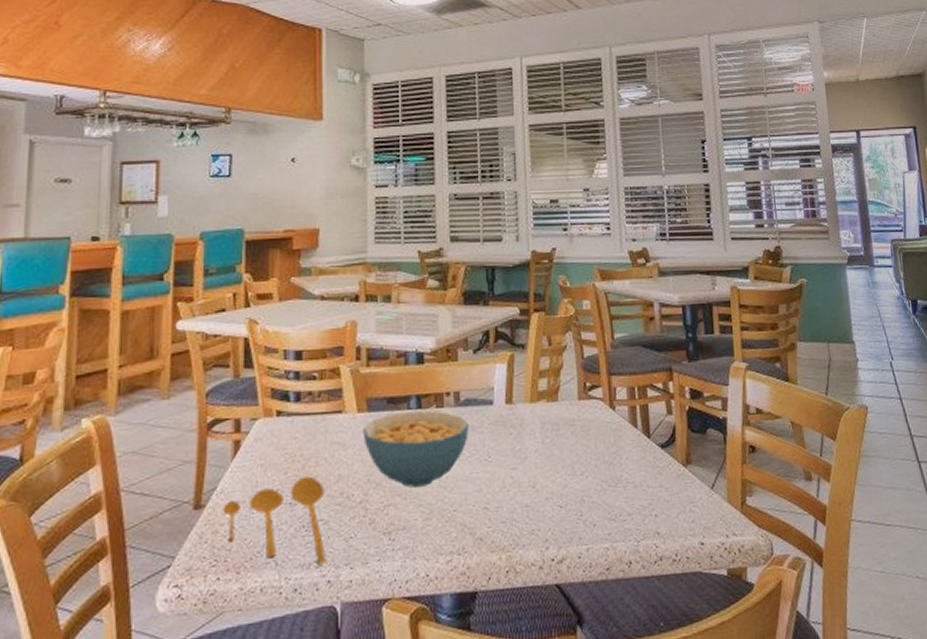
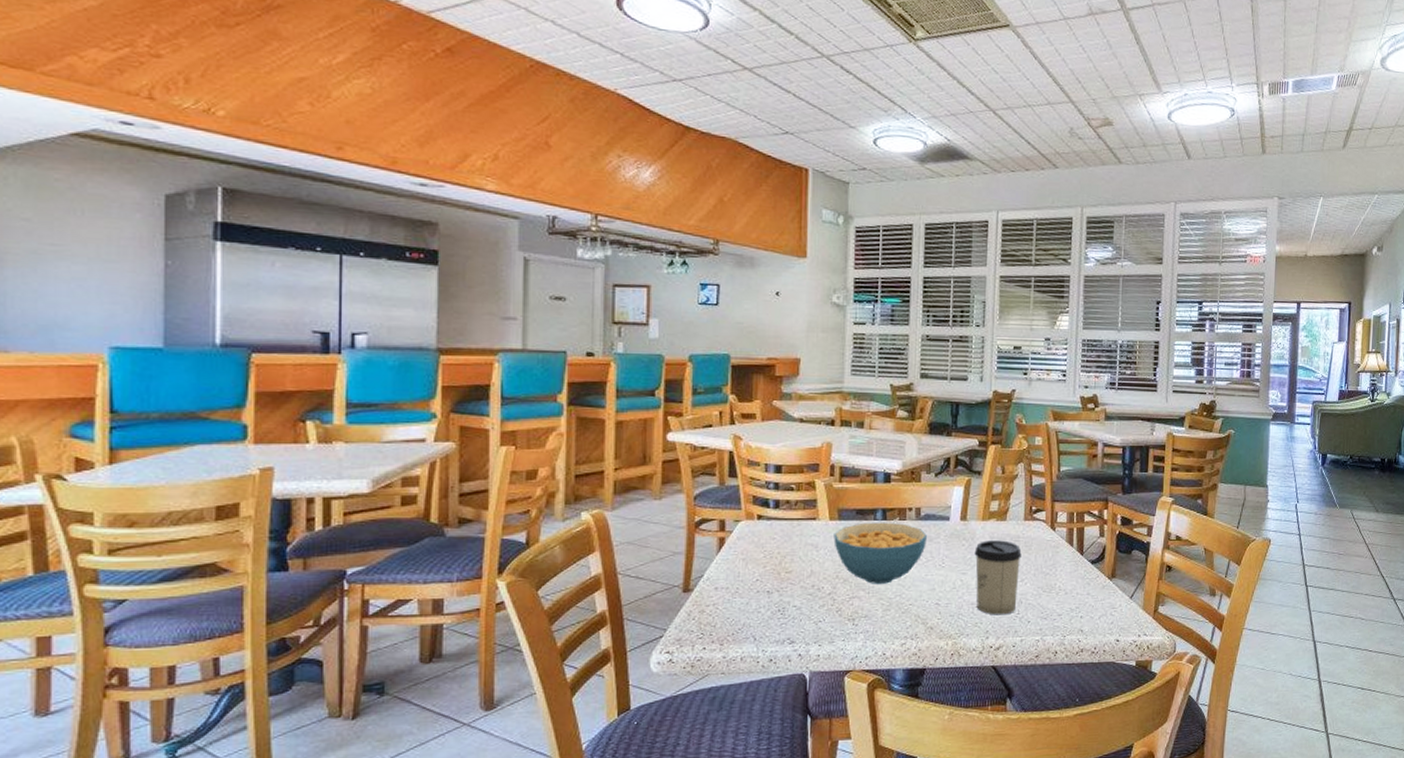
spoon: present [223,476,326,565] -> none [709,570,798,642]
cup: none [524,425,579,519] -> present [974,540,1022,615]

